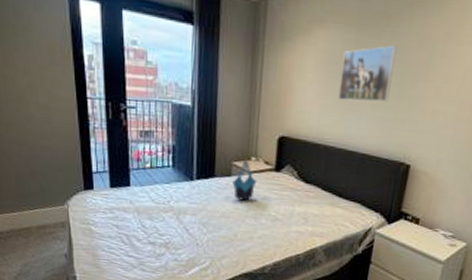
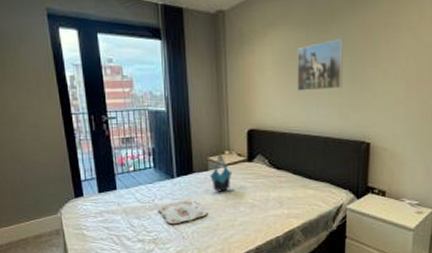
serving tray: none [173,205,226,229] -> present [158,200,207,223]

